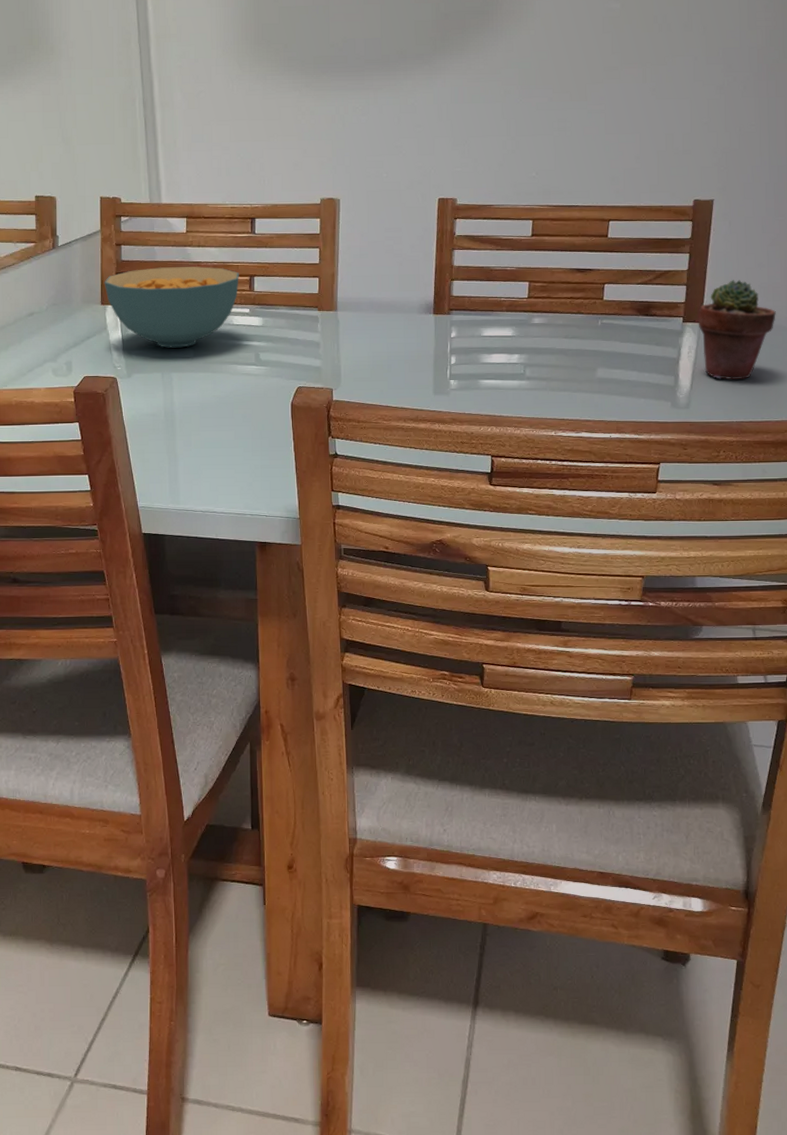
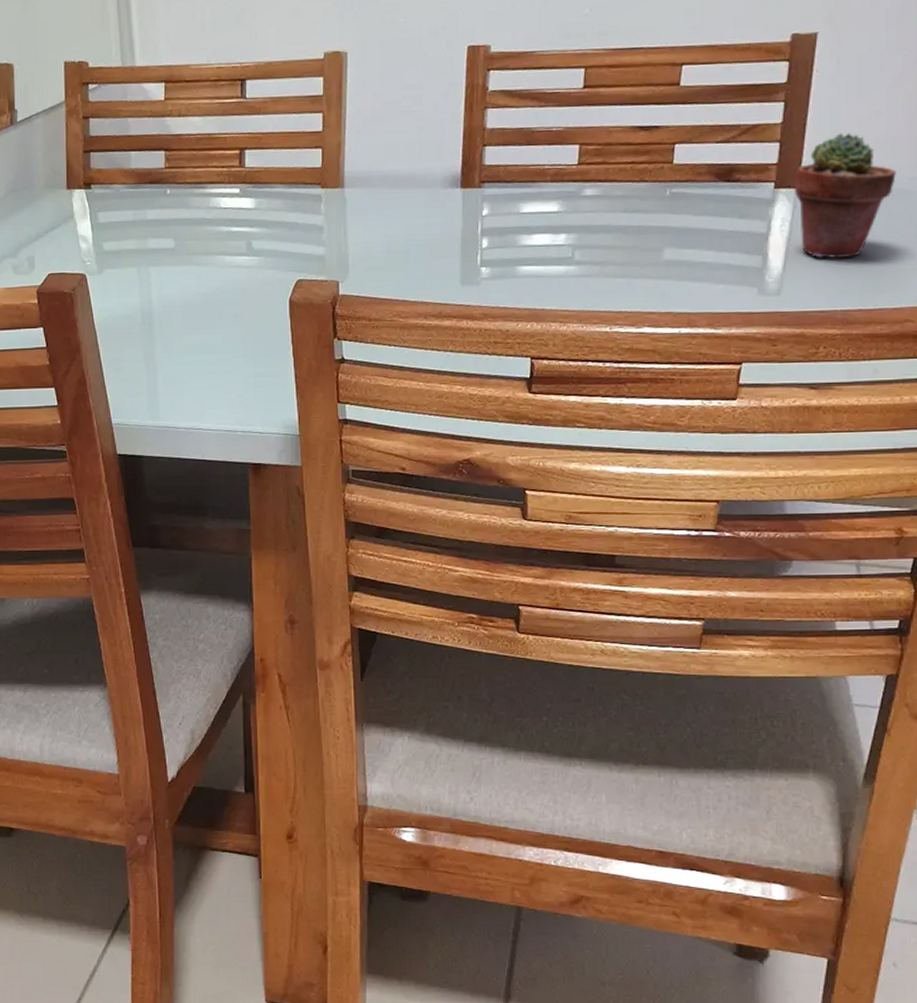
cereal bowl: present [104,267,239,348] -> none [70,140,227,238]

